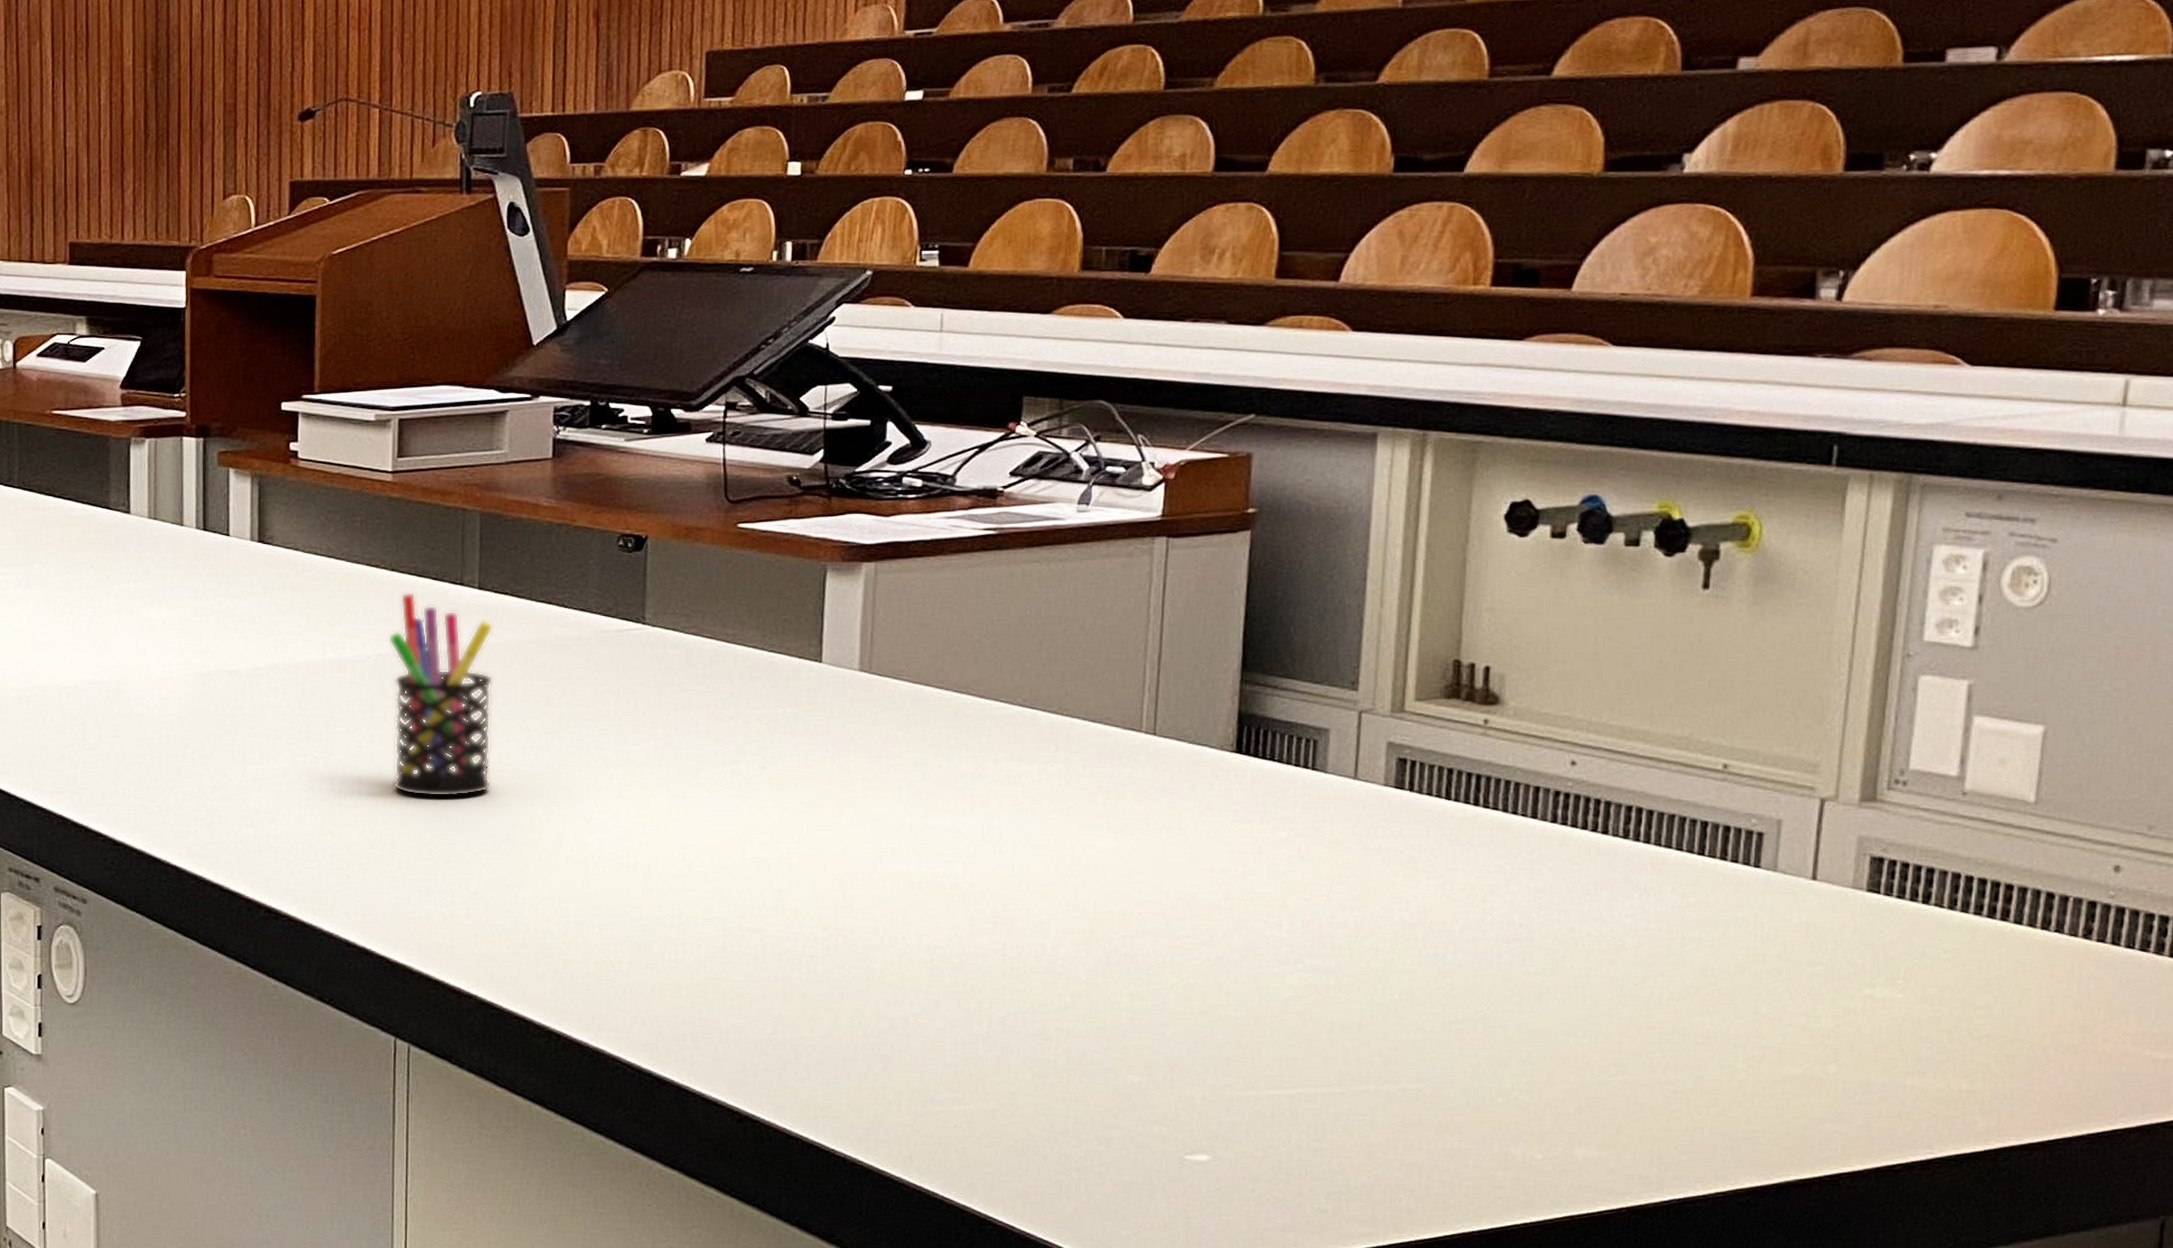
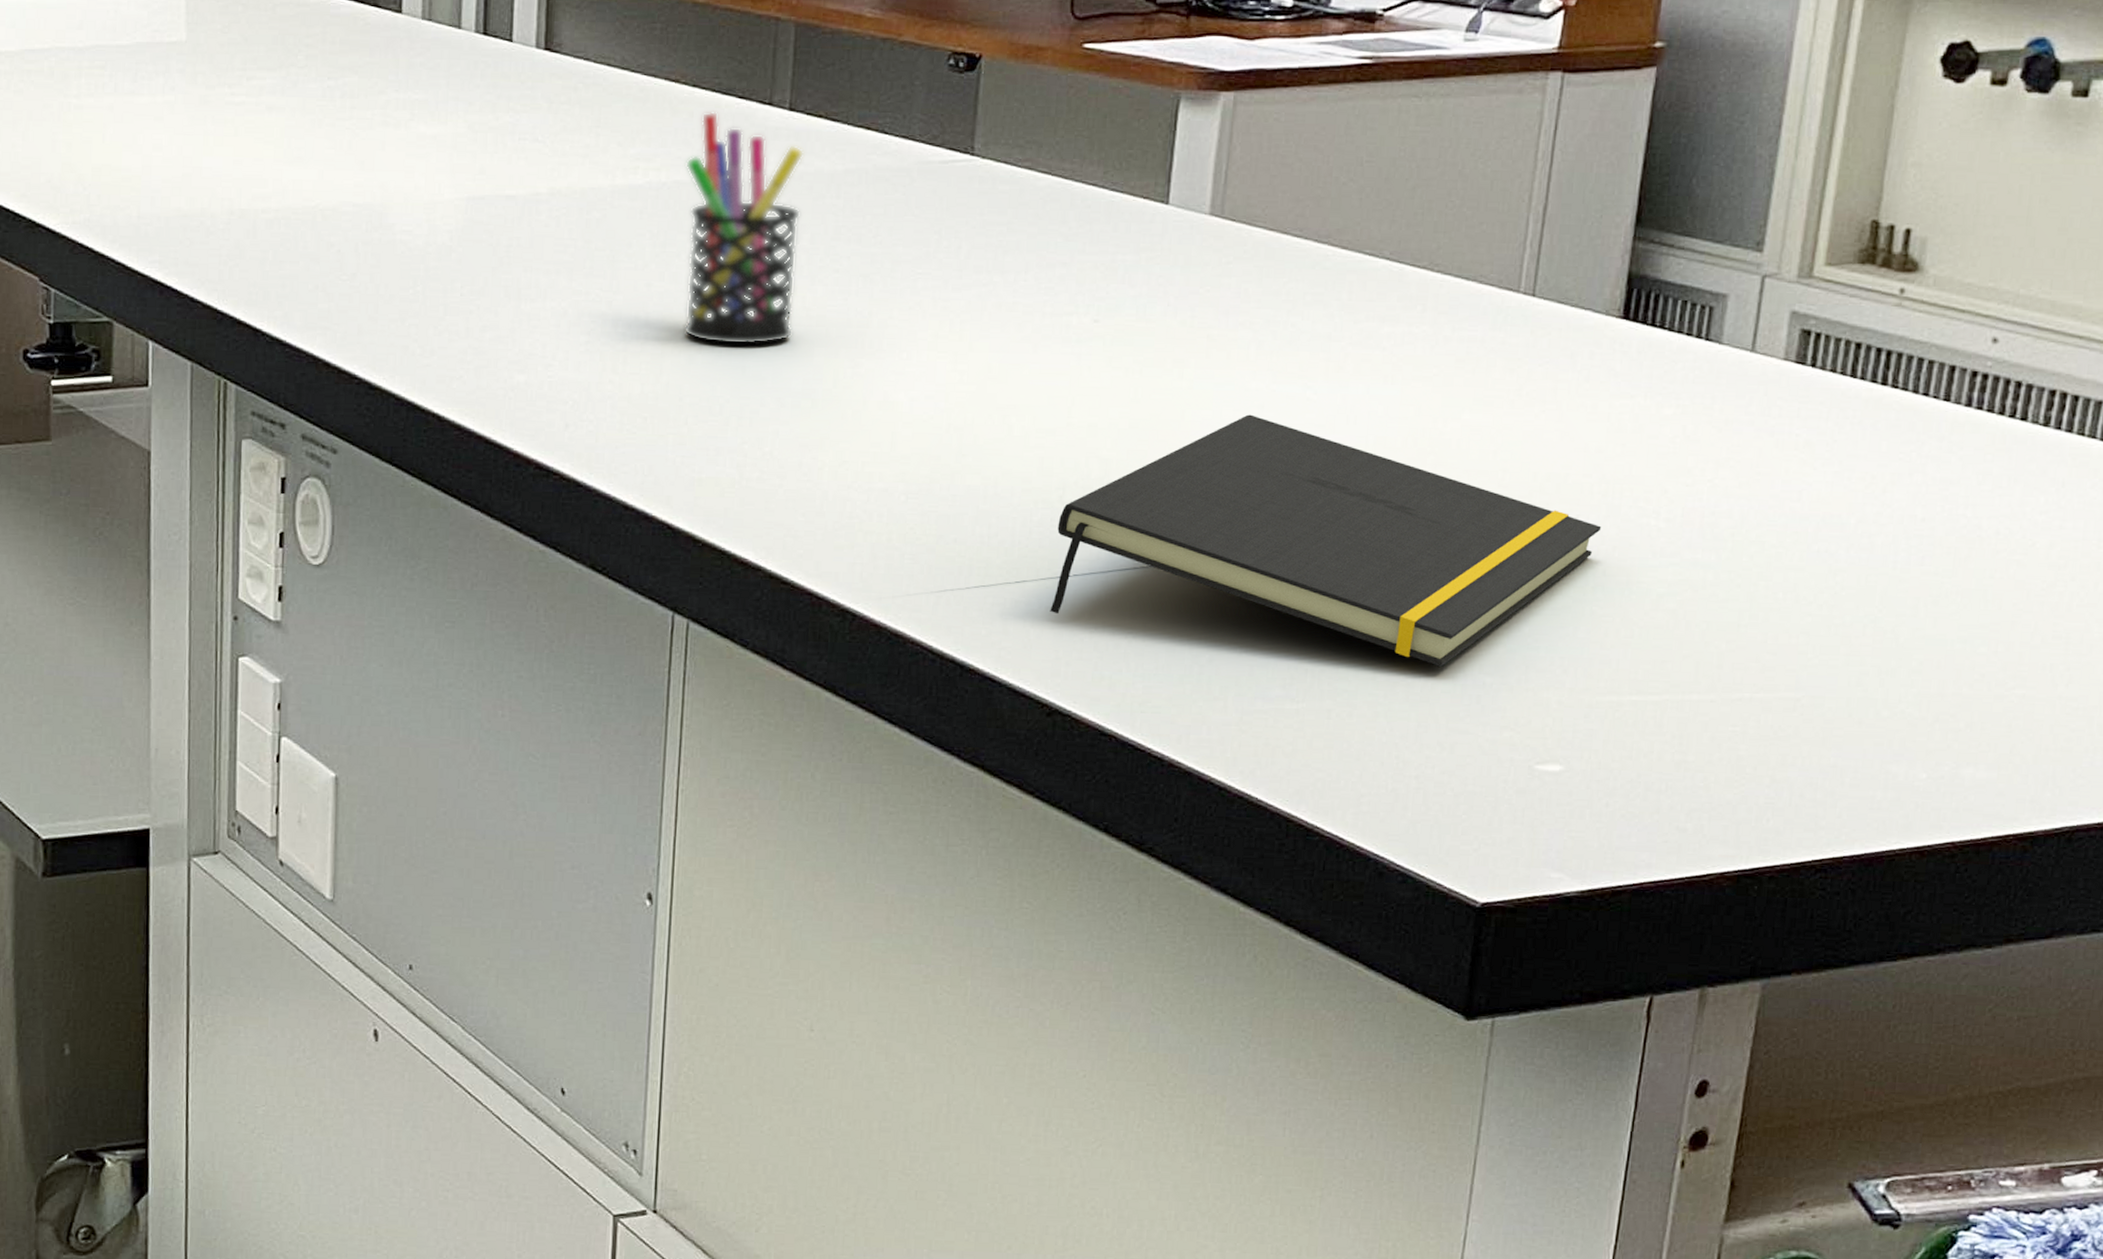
notepad: none [735,847,1230,1069] -> present [1050,414,1602,667]

